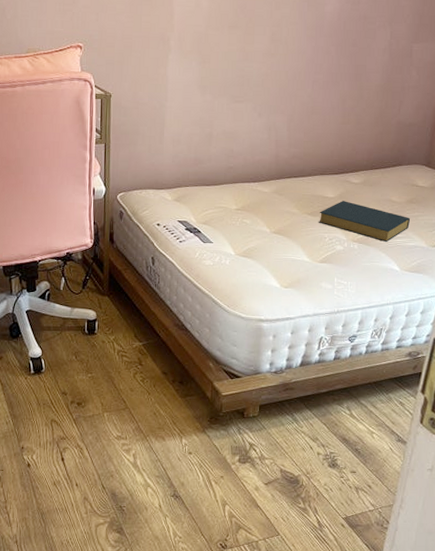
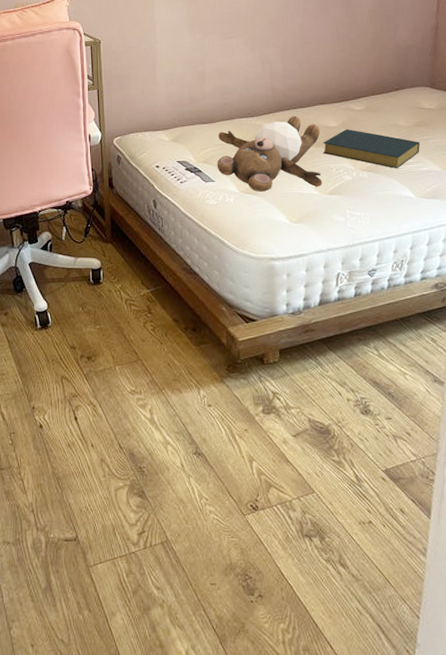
teddy bear: none [216,184,317,256] -> present [217,115,322,192]

